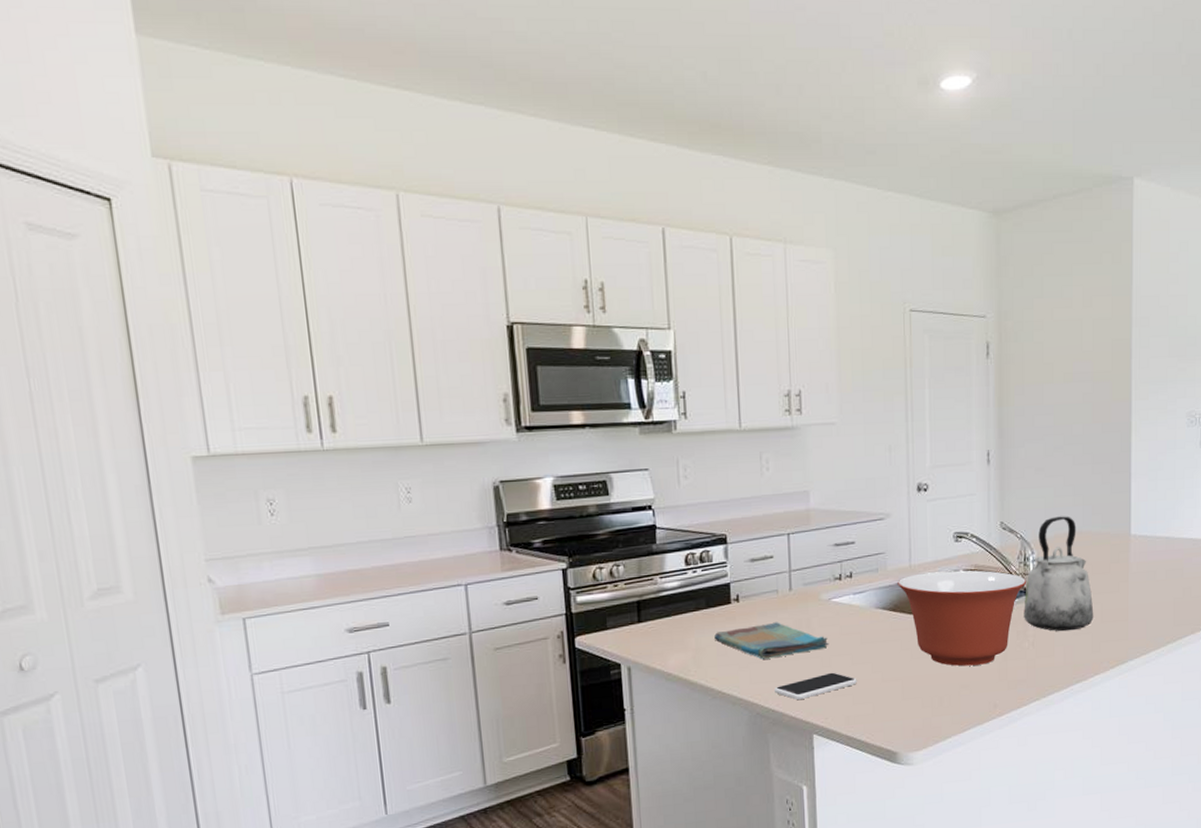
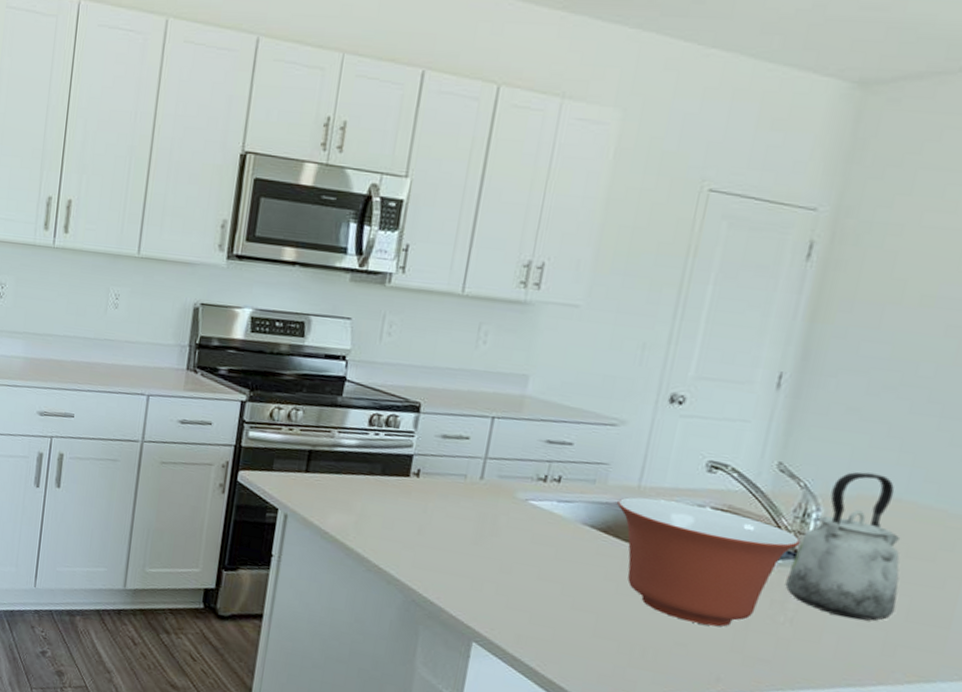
dish towel: present [714,622,829,659] -> none [383,503,515,553]
smartphone: present [775,672,857,700] -> none [438,578,540,603]

